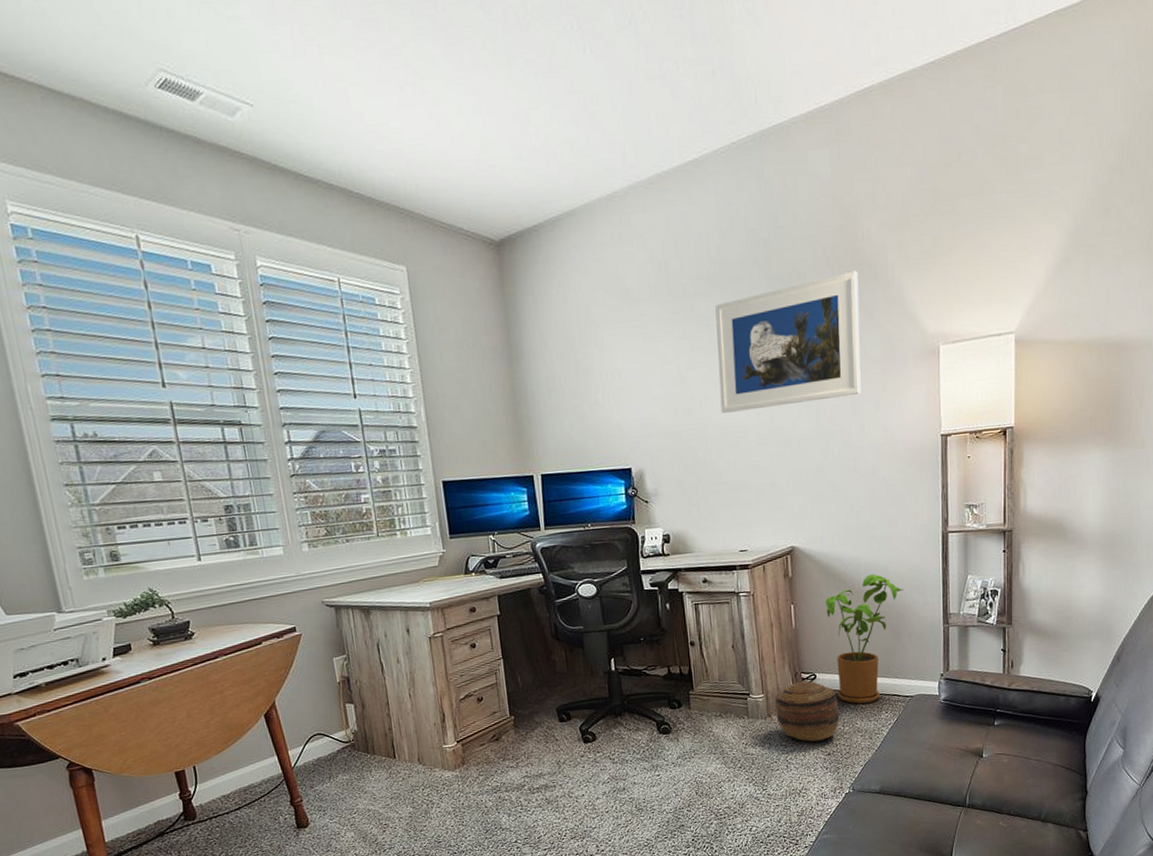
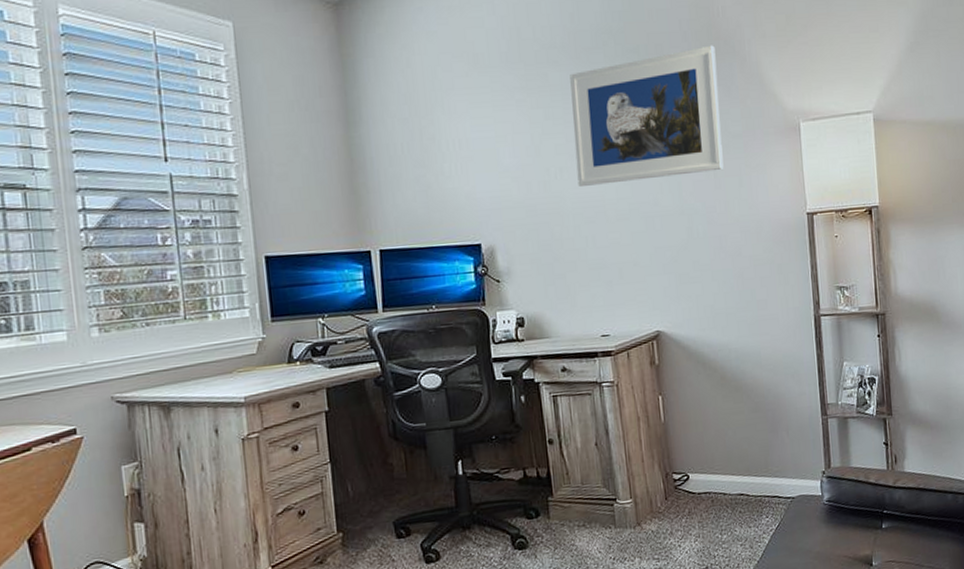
basket: present [775,680,840,742] -> none [644,482,717,554]
house plant: present [825,573,905,704] -> none [695,360,779,508]

